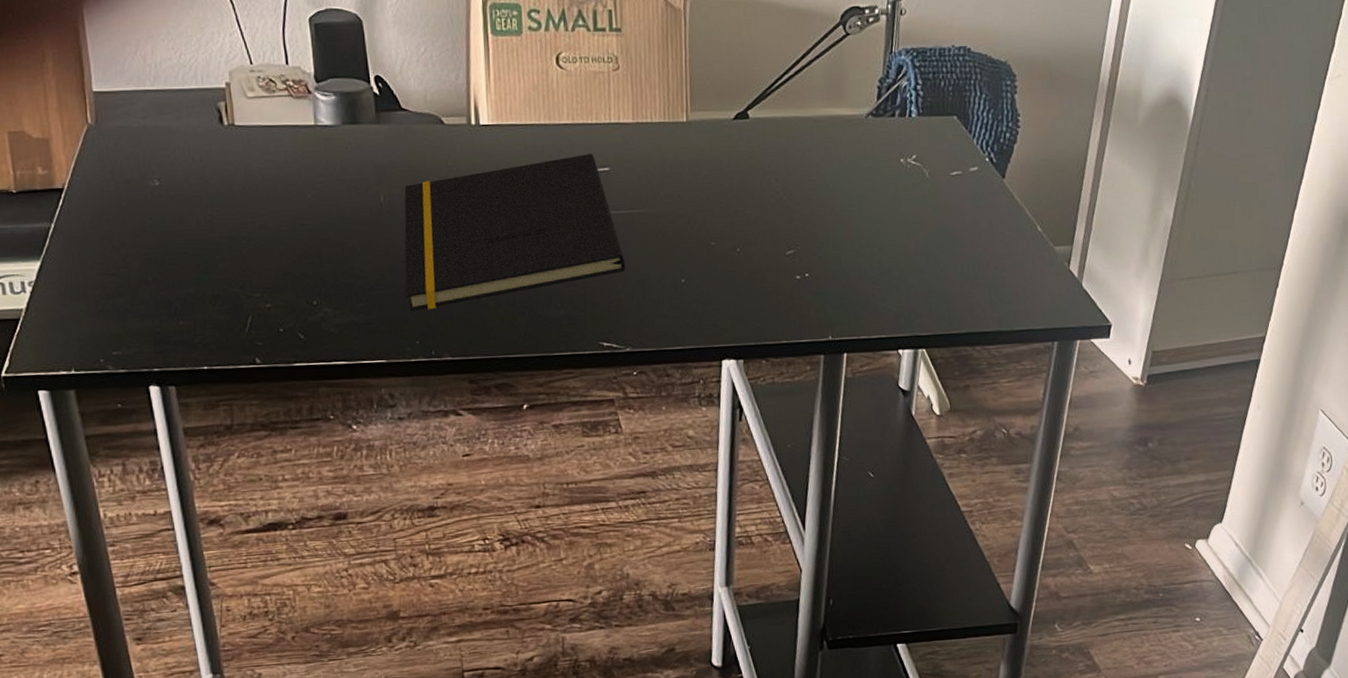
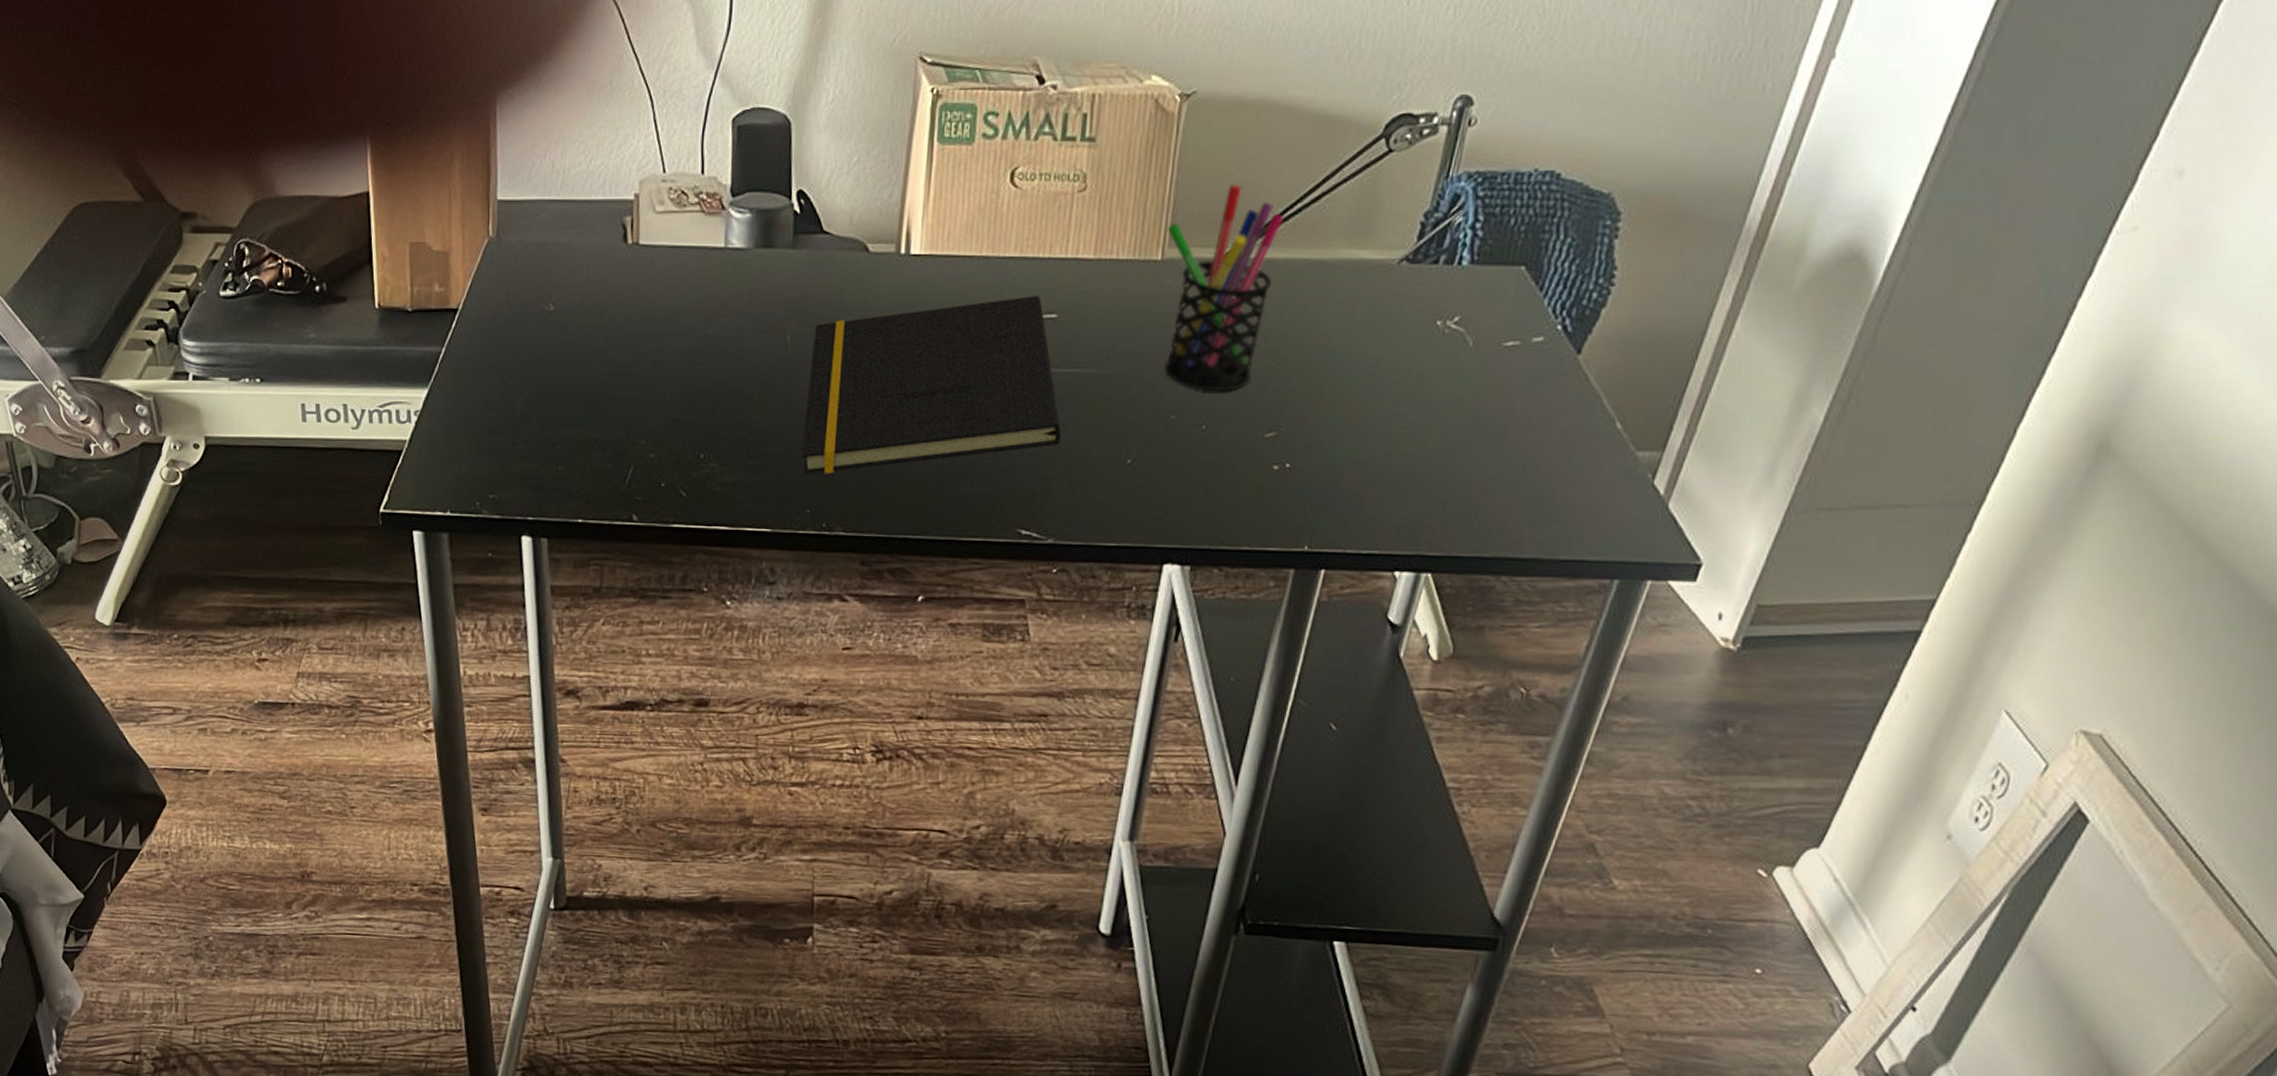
pen holder: none [688,61,776,222] -> present [1165,183,1284,392]

